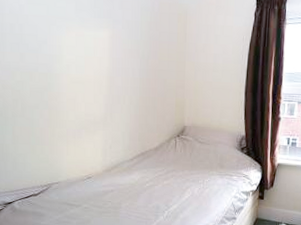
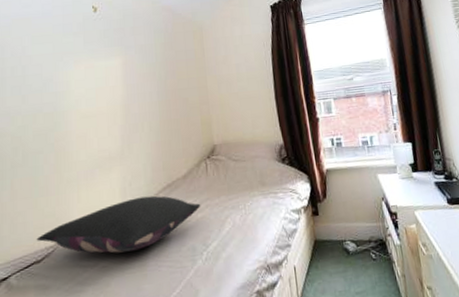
pillow: none [34,159,168,200] -> present [36,195,201,253]

